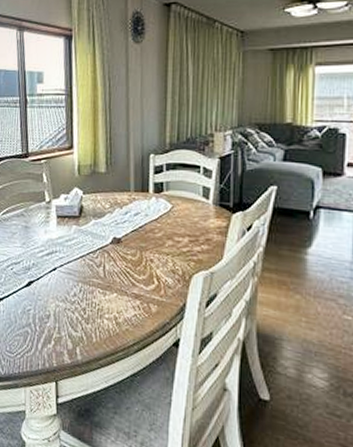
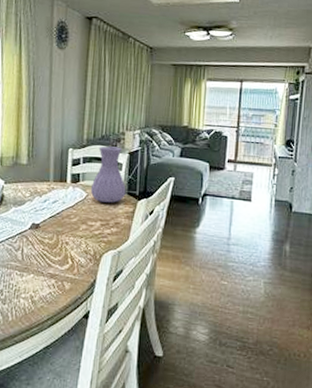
vase: none [176,150,218,216] -> present [90,146,126,203]

